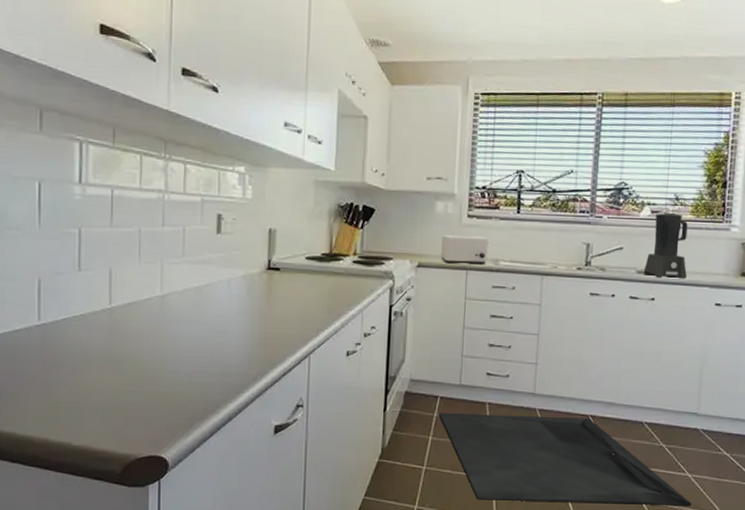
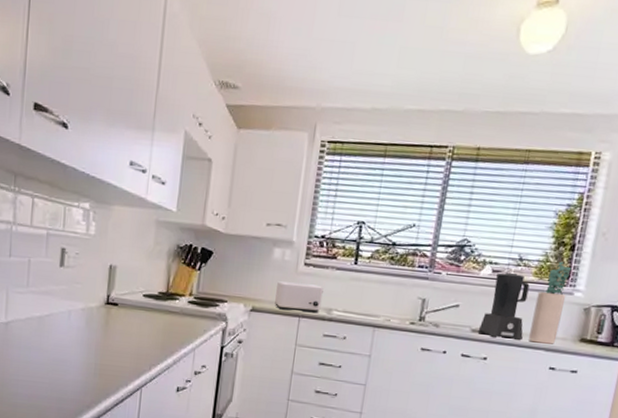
vase: none [692,195,726,282] -> present [528,257,572,345]

